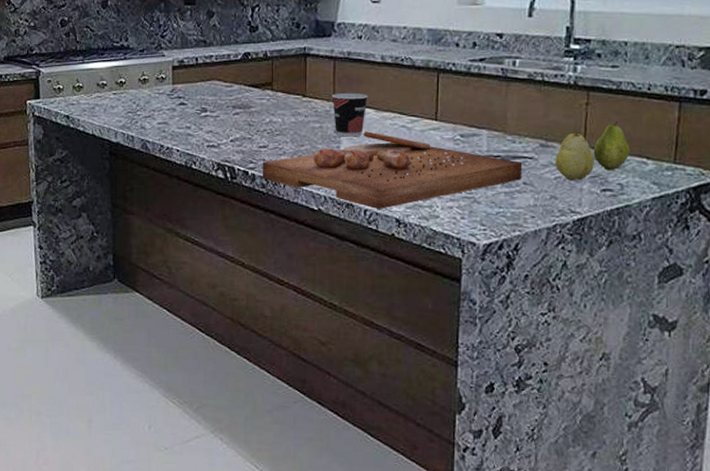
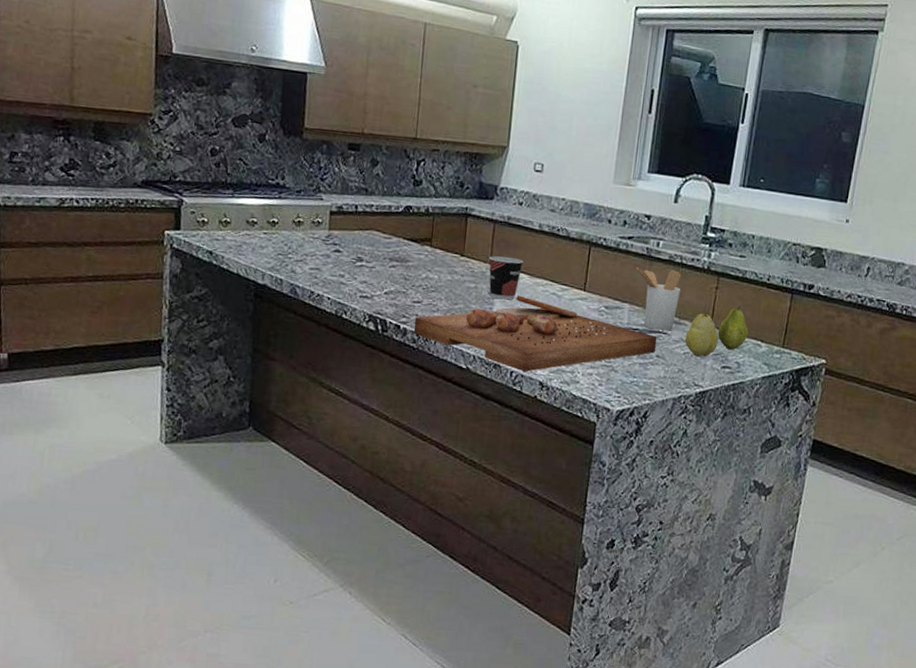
utensil holder: none [492,89,544,155] -> present [637,267,682,331]

